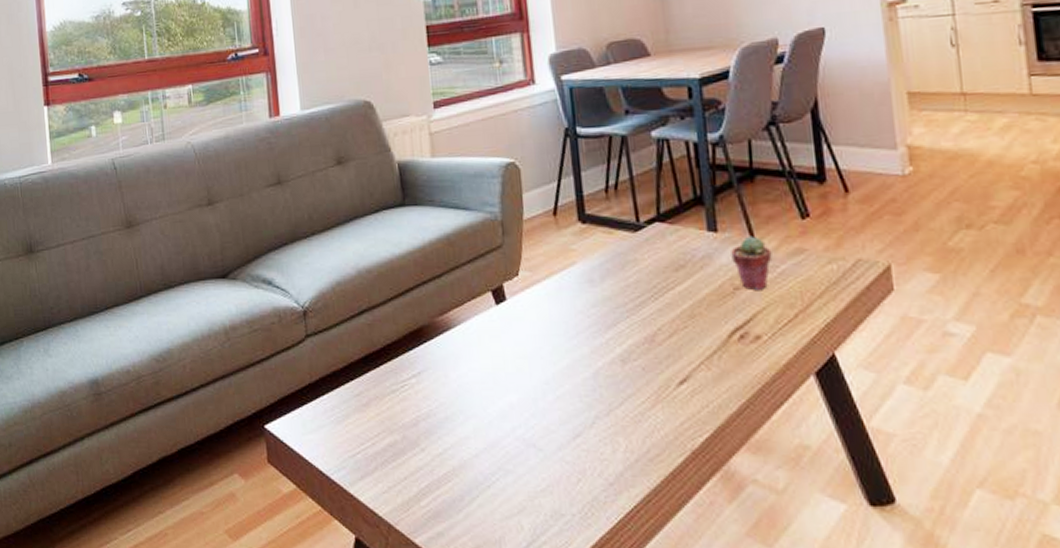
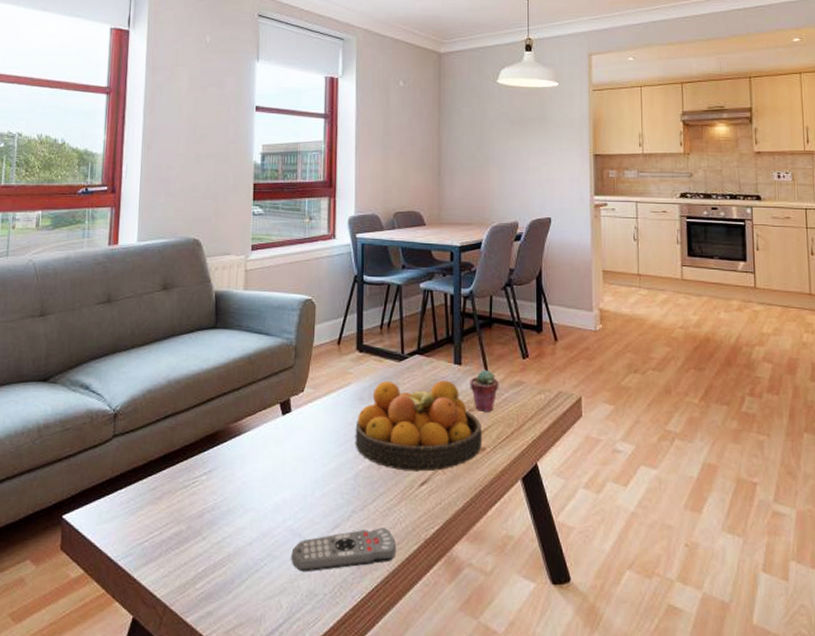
remote control: none [527,436,657,489] -> present [291,528,397,572]
fruit bowl: none [587,252,756,368] -> present [355,380,482,472]

